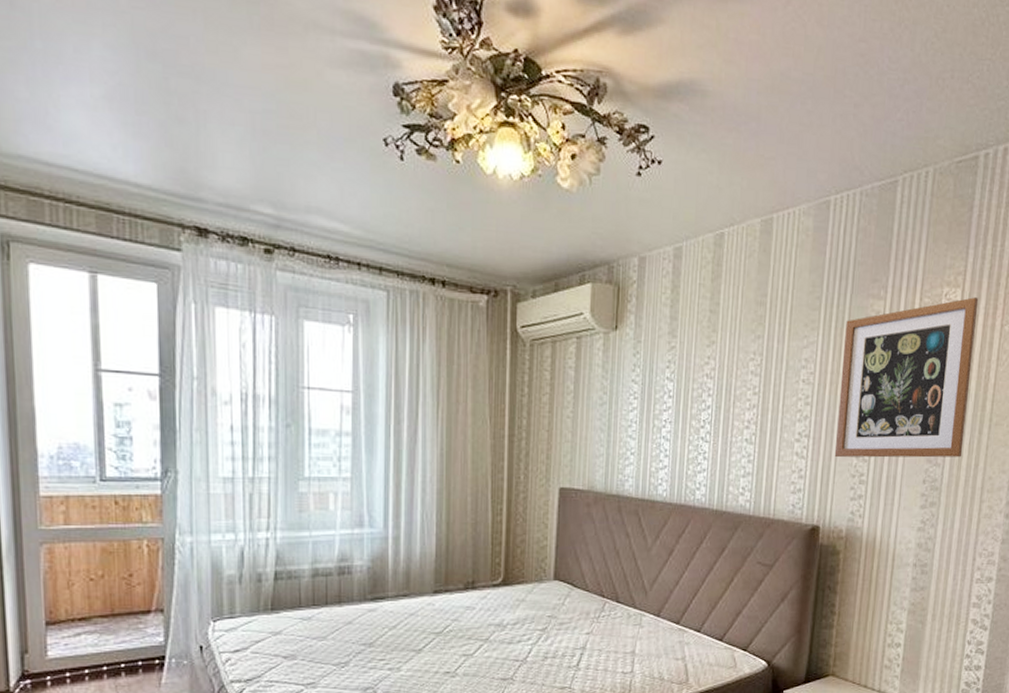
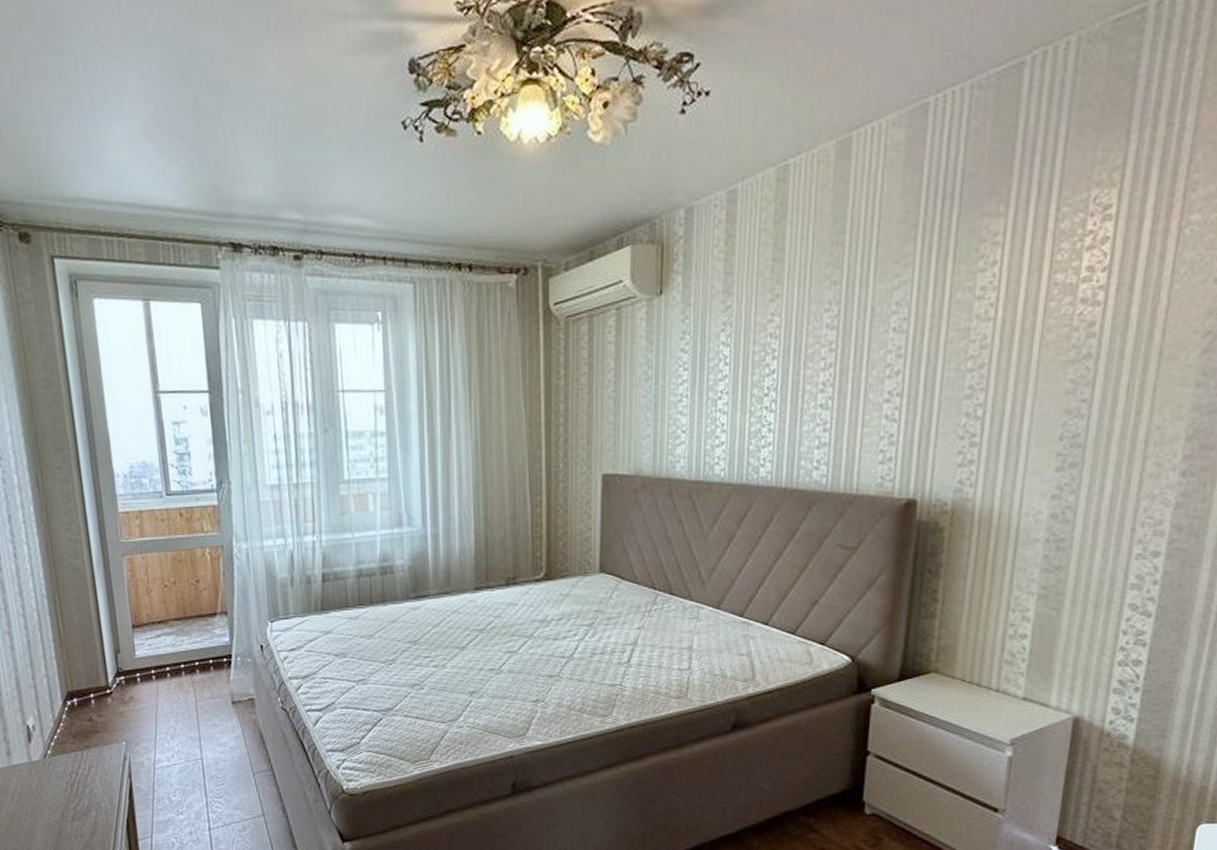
wall art: present [834,297,979,458] -> none [936,196,1145,418]

